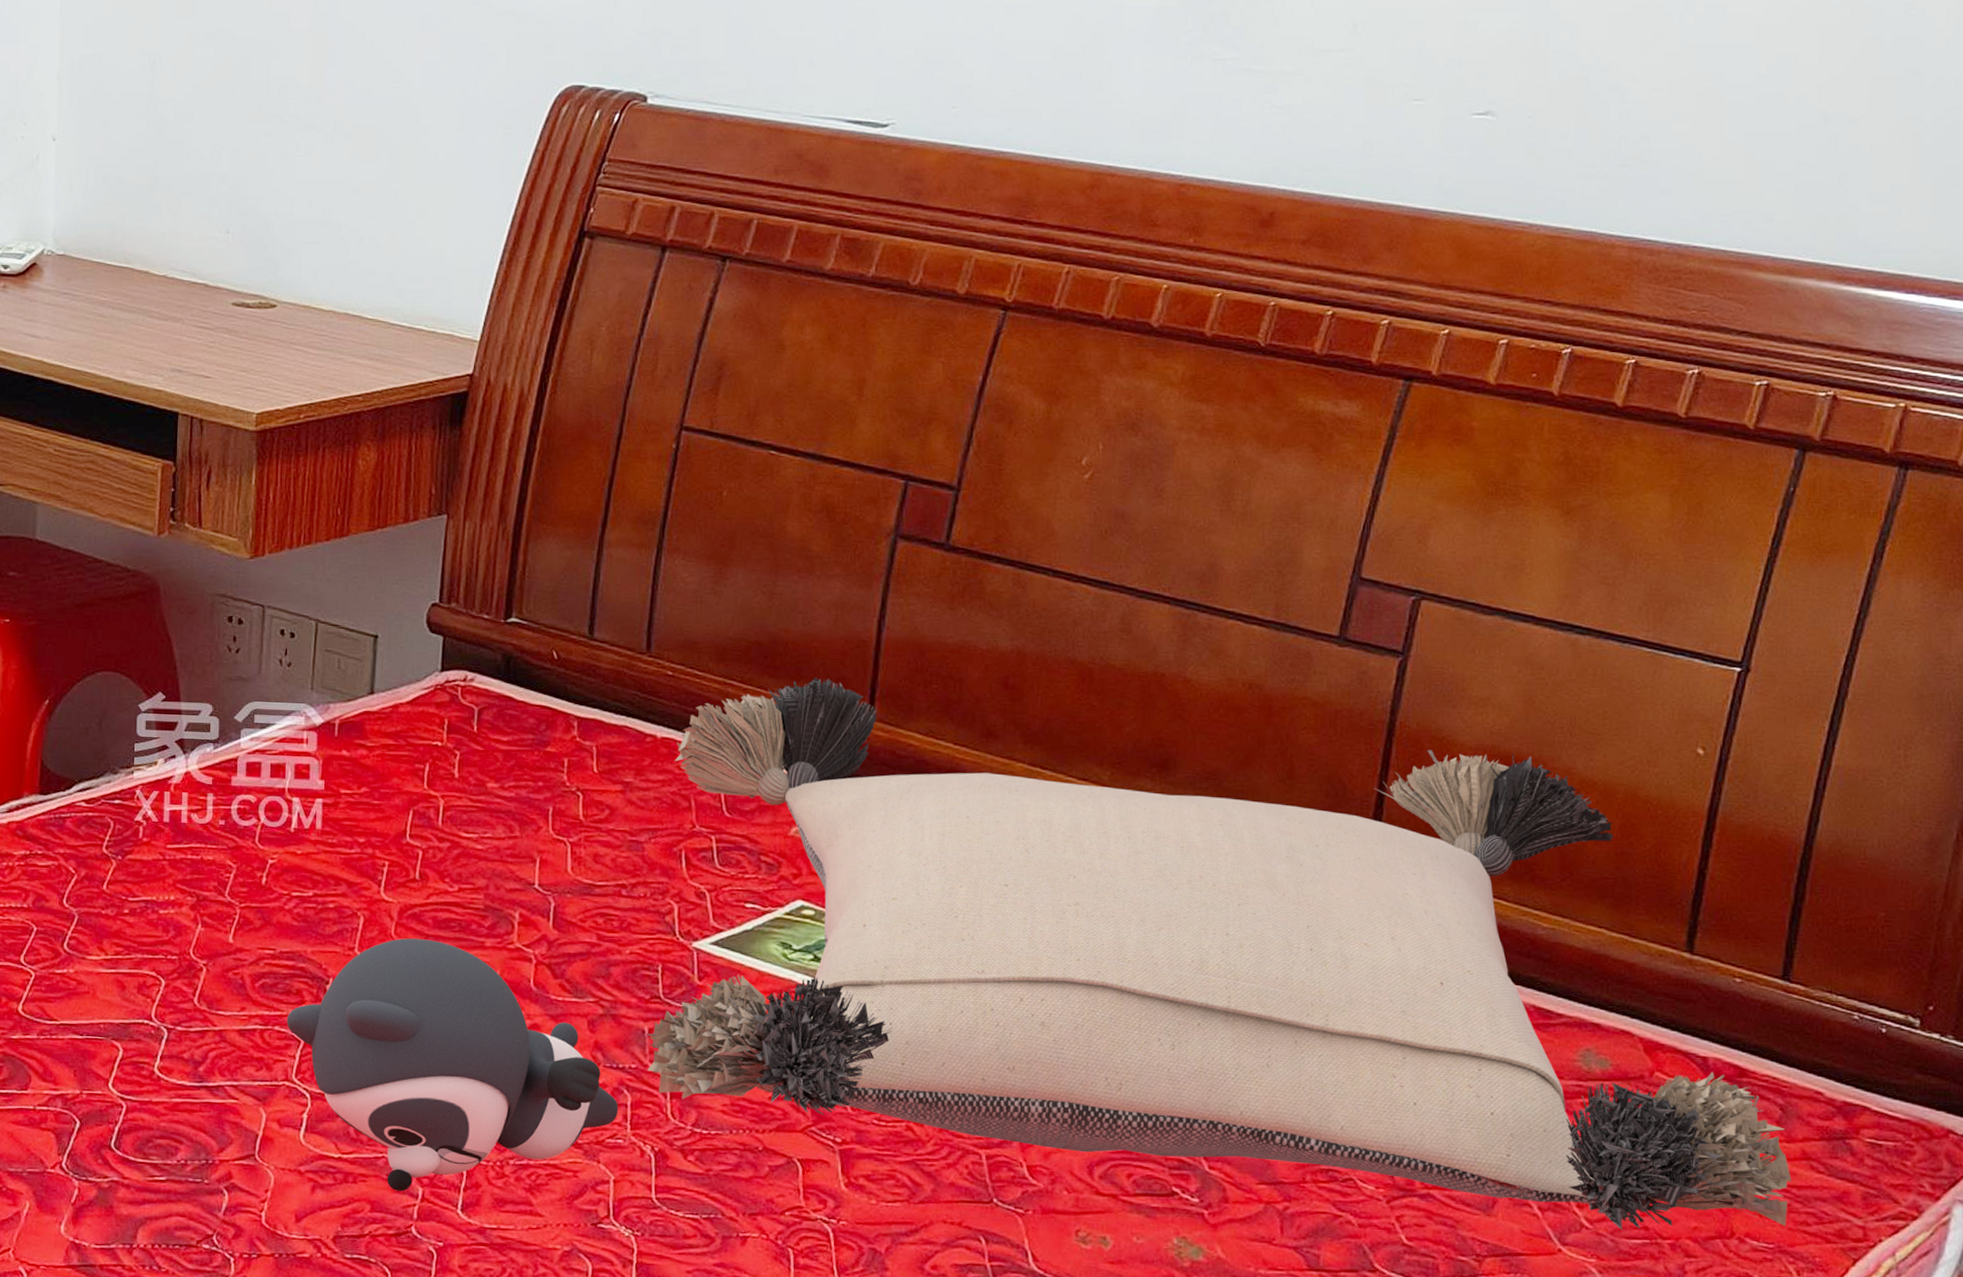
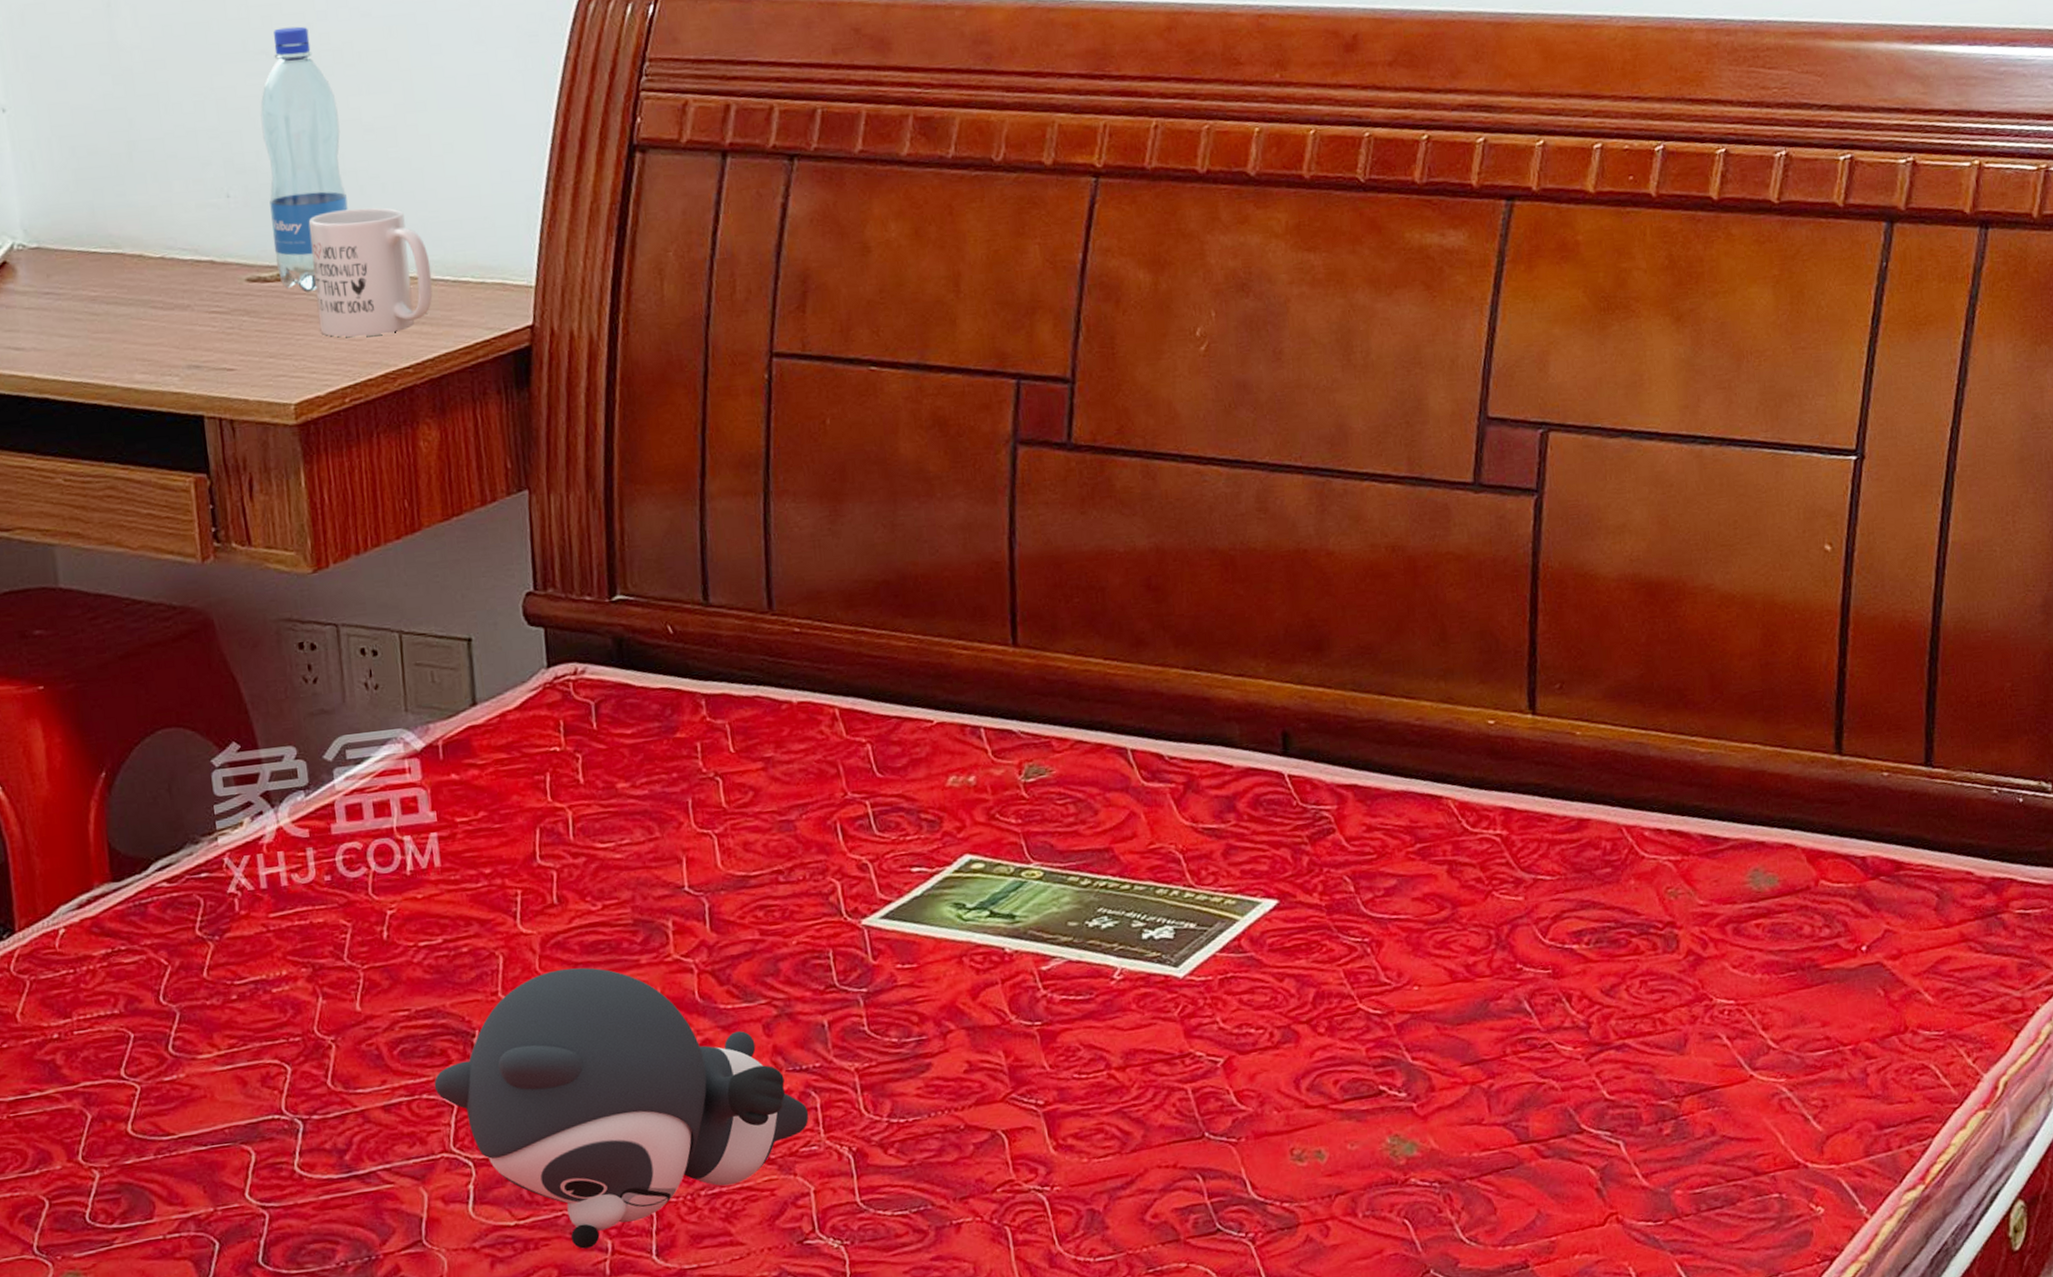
bottle: none [259,98,332,321] -> present [260,26,348,293]
mug: none [288,255,391,365] -> present [308,207,433,337]
pillow: present [646,677,1792,1230] -> none [815,578,1954,1090]

